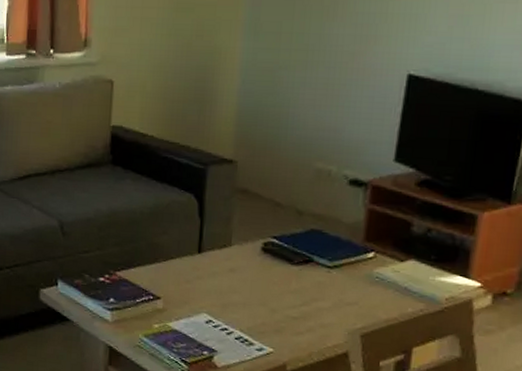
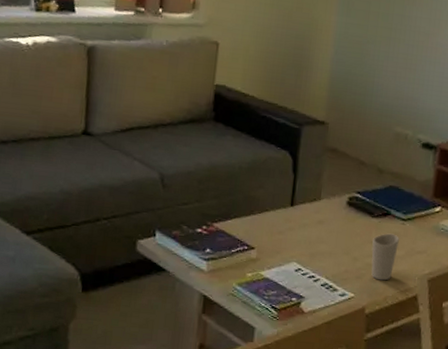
cup: none [292,282,324,335] -> present [371,233,399,281]

